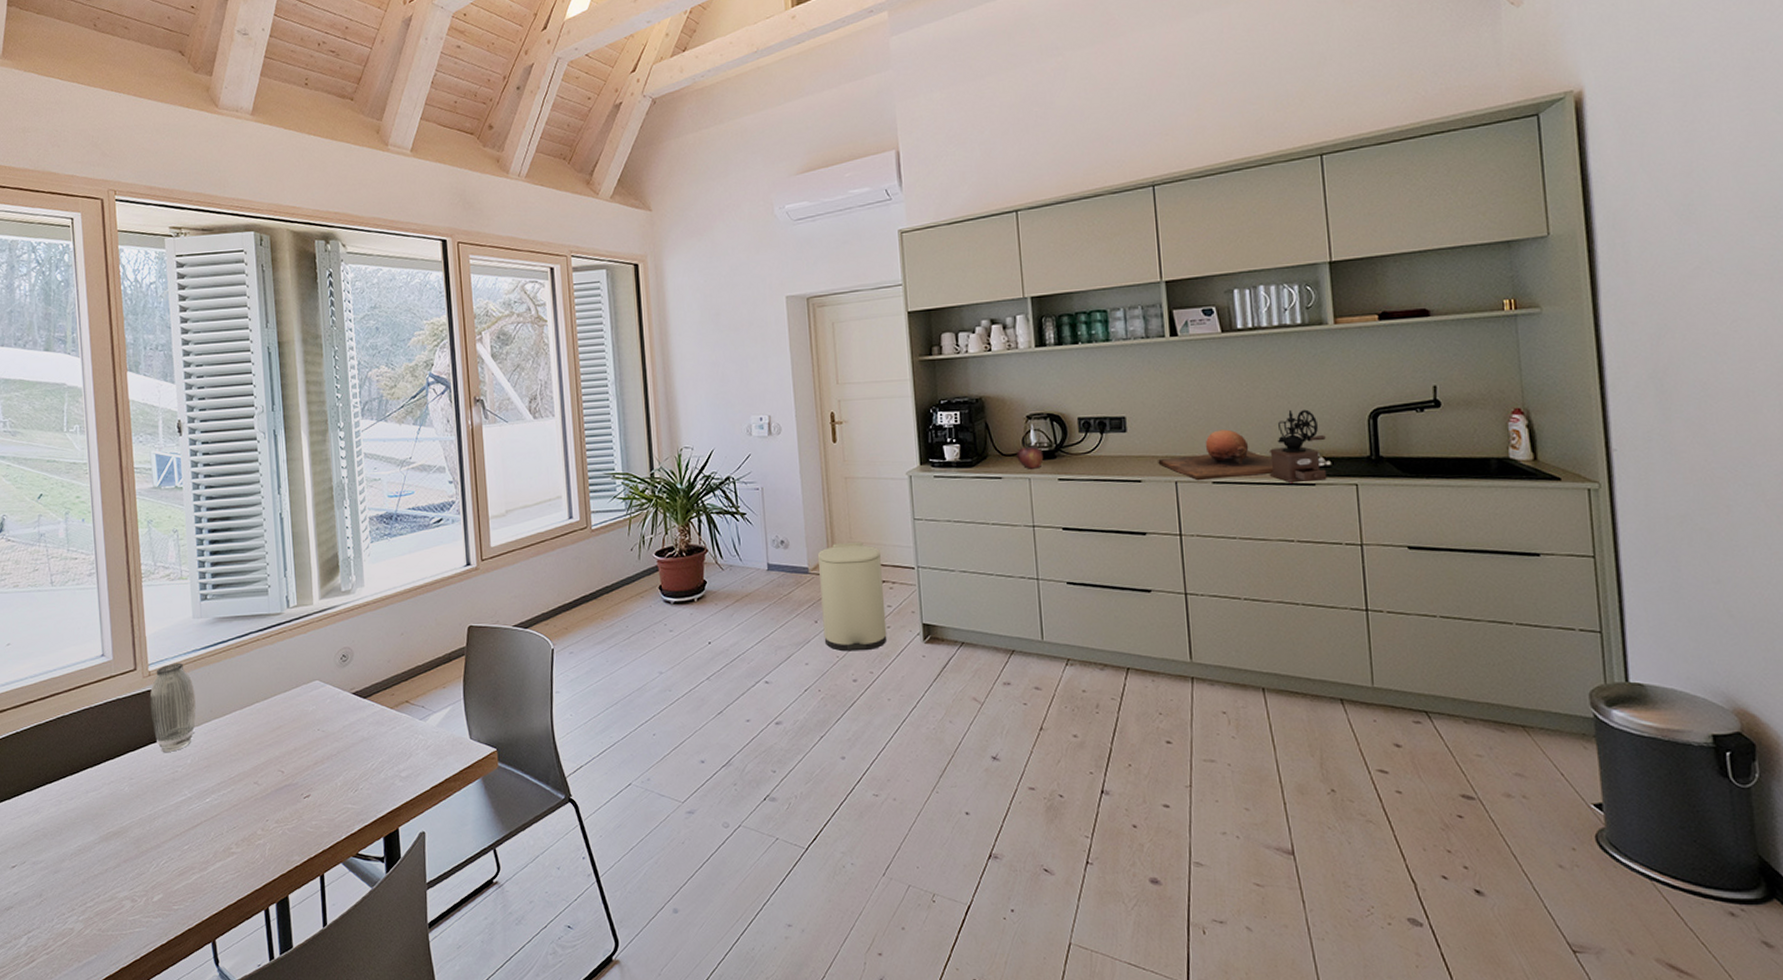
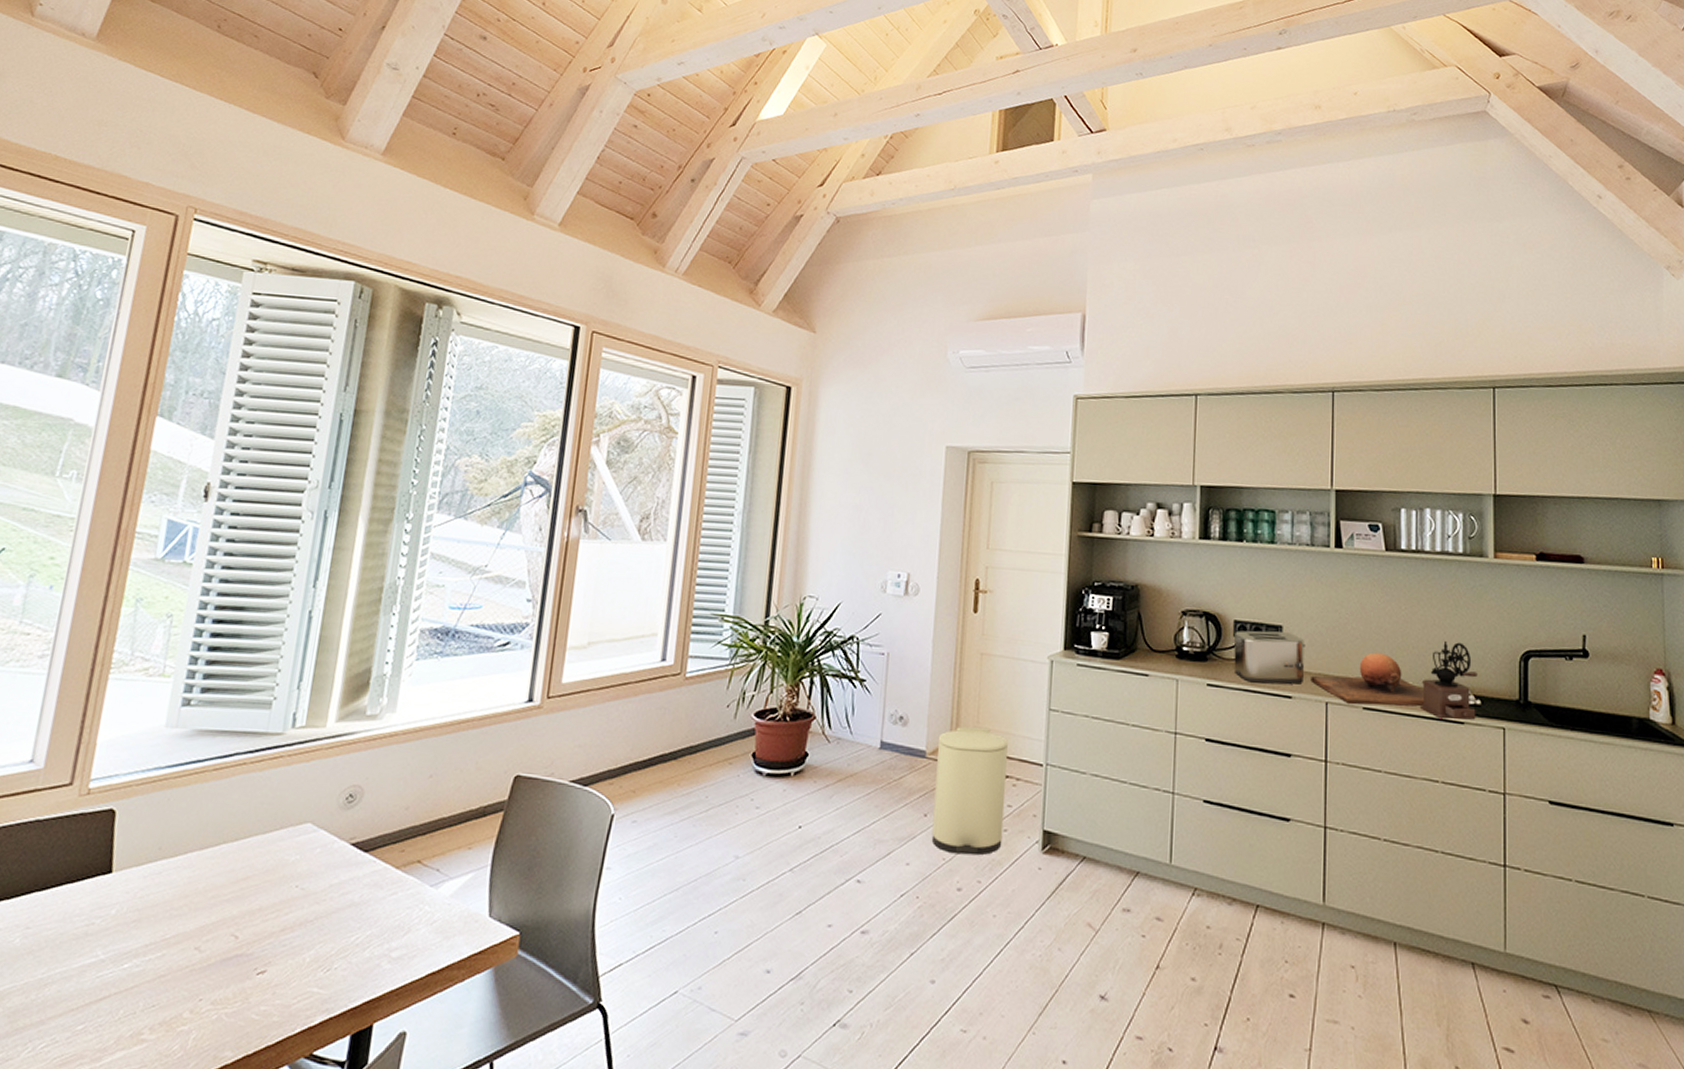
vase: present [149,662,196,752] -> none [74,781,145,897]
fruit: present [1017,446,1044,470] -> none [1167,644,1195,671]
toaster: none [1080,422,1152,474] -> present [1233,630,1306,685]

